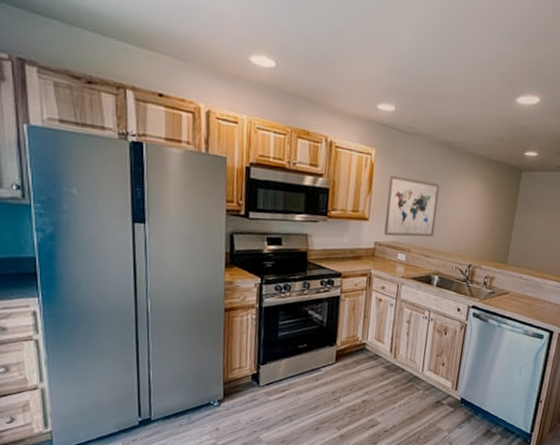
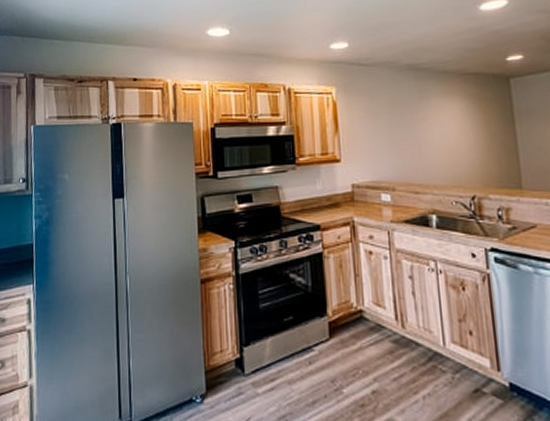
wall art: present [384,174,440,237] -> none [355,109,419,176]

